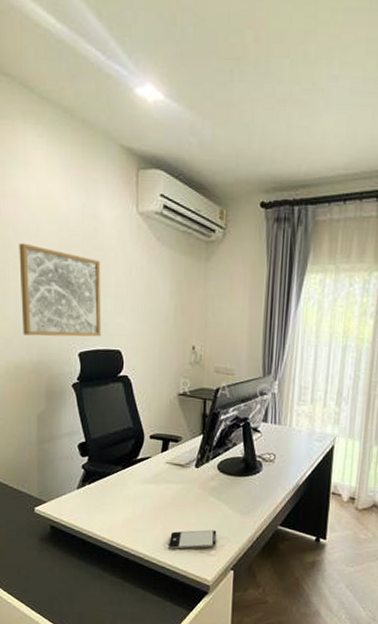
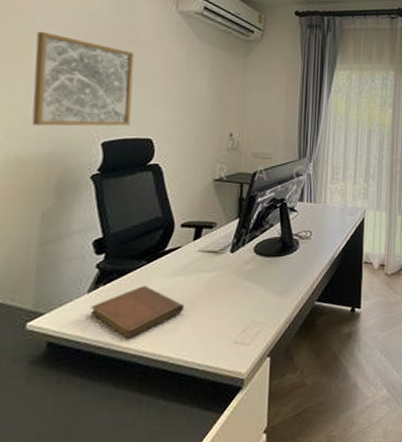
notebook: none [80,489,155,534] -> present [90,286,184,340]
smartphone: present [168,530,217,550] -> none [198,316,253,346]

